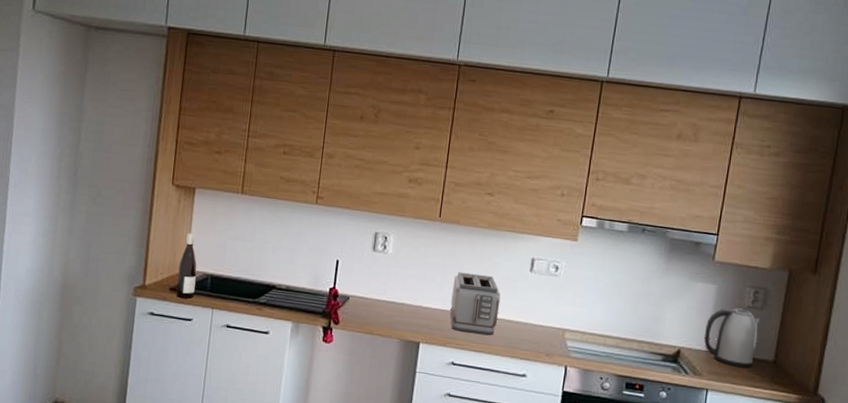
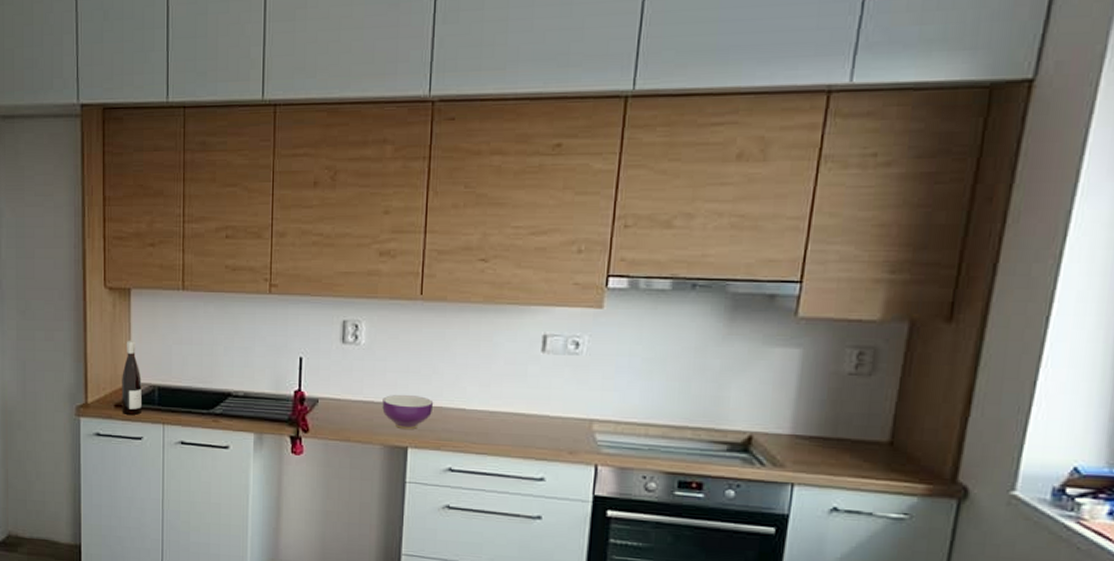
bowl: none [401,297,444,328] -> present [382,394,434,430]
toaster: present [450,272,501,335] -> none [442,359,506,433]
kettle: present [703,308,760,369] -> none [785,376,867,454]

